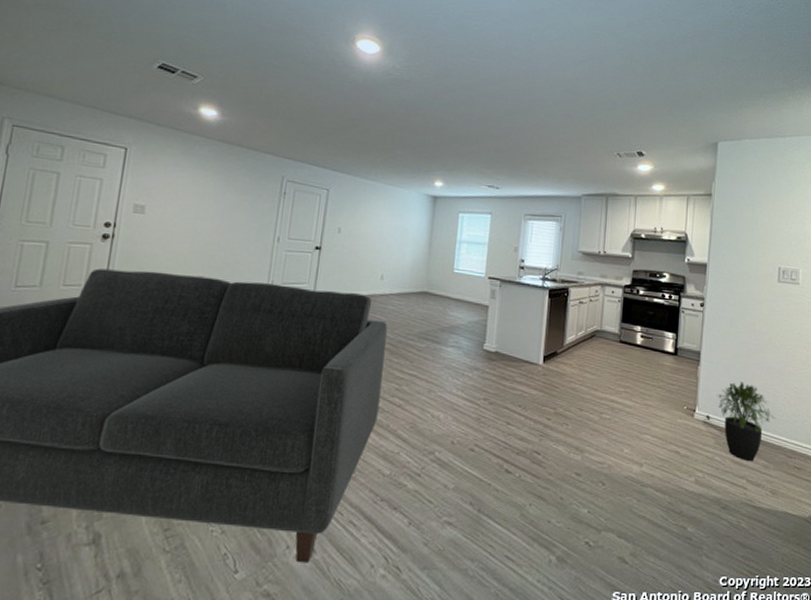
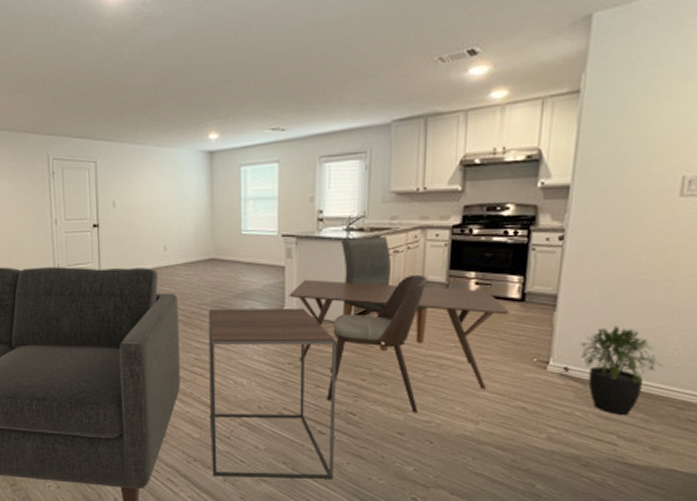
side table: none [399,340,529,522] -> present [208,308,337,479]
dining table: none [490,319,666,433] -> present [289,279,510,389]
dining chair: none [516,324,605,454] -> present [327,274,428,413]
dining chair: none [534,286,605,392] -> present [340,236,428,351]

